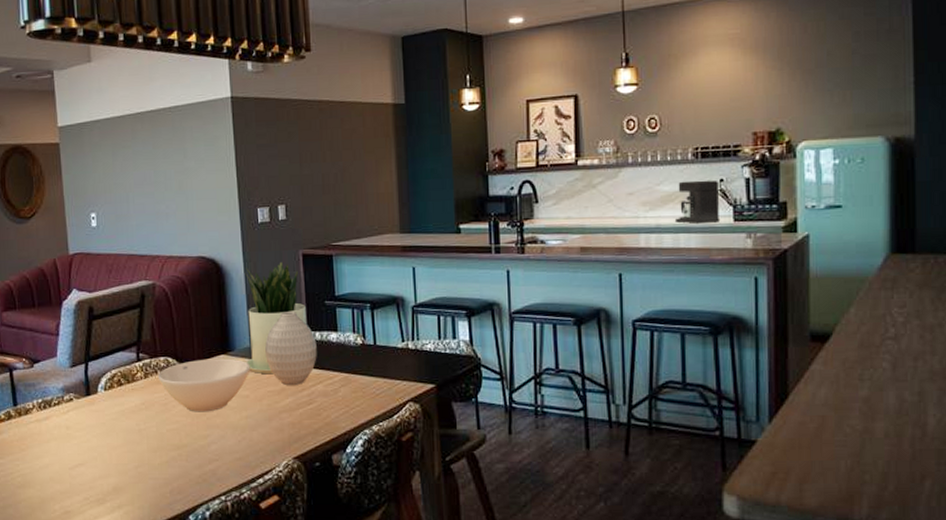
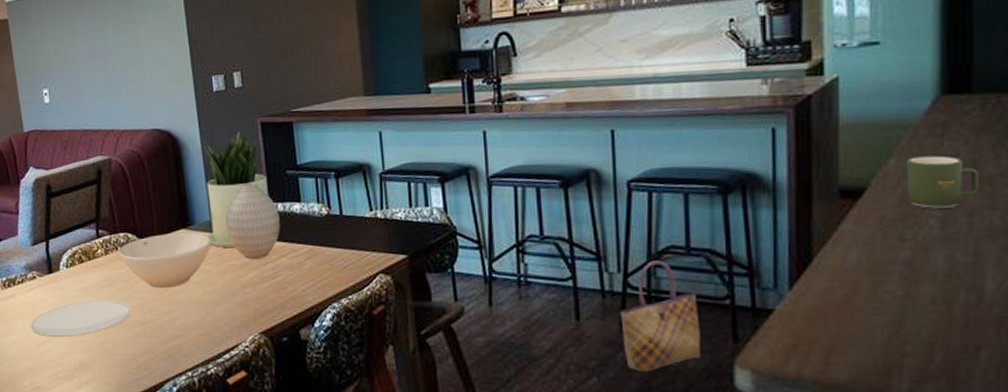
plate: none [64,423,169,461] -> present [29,300,132,338]
tote bag: none [625,394,695,499] -> present [620,261,701,373]
coffee maker: present [674,180,721,225] -> none [675,20,730,72]
mug: none [864,306,921,353] -> present [907,155,978,209]

